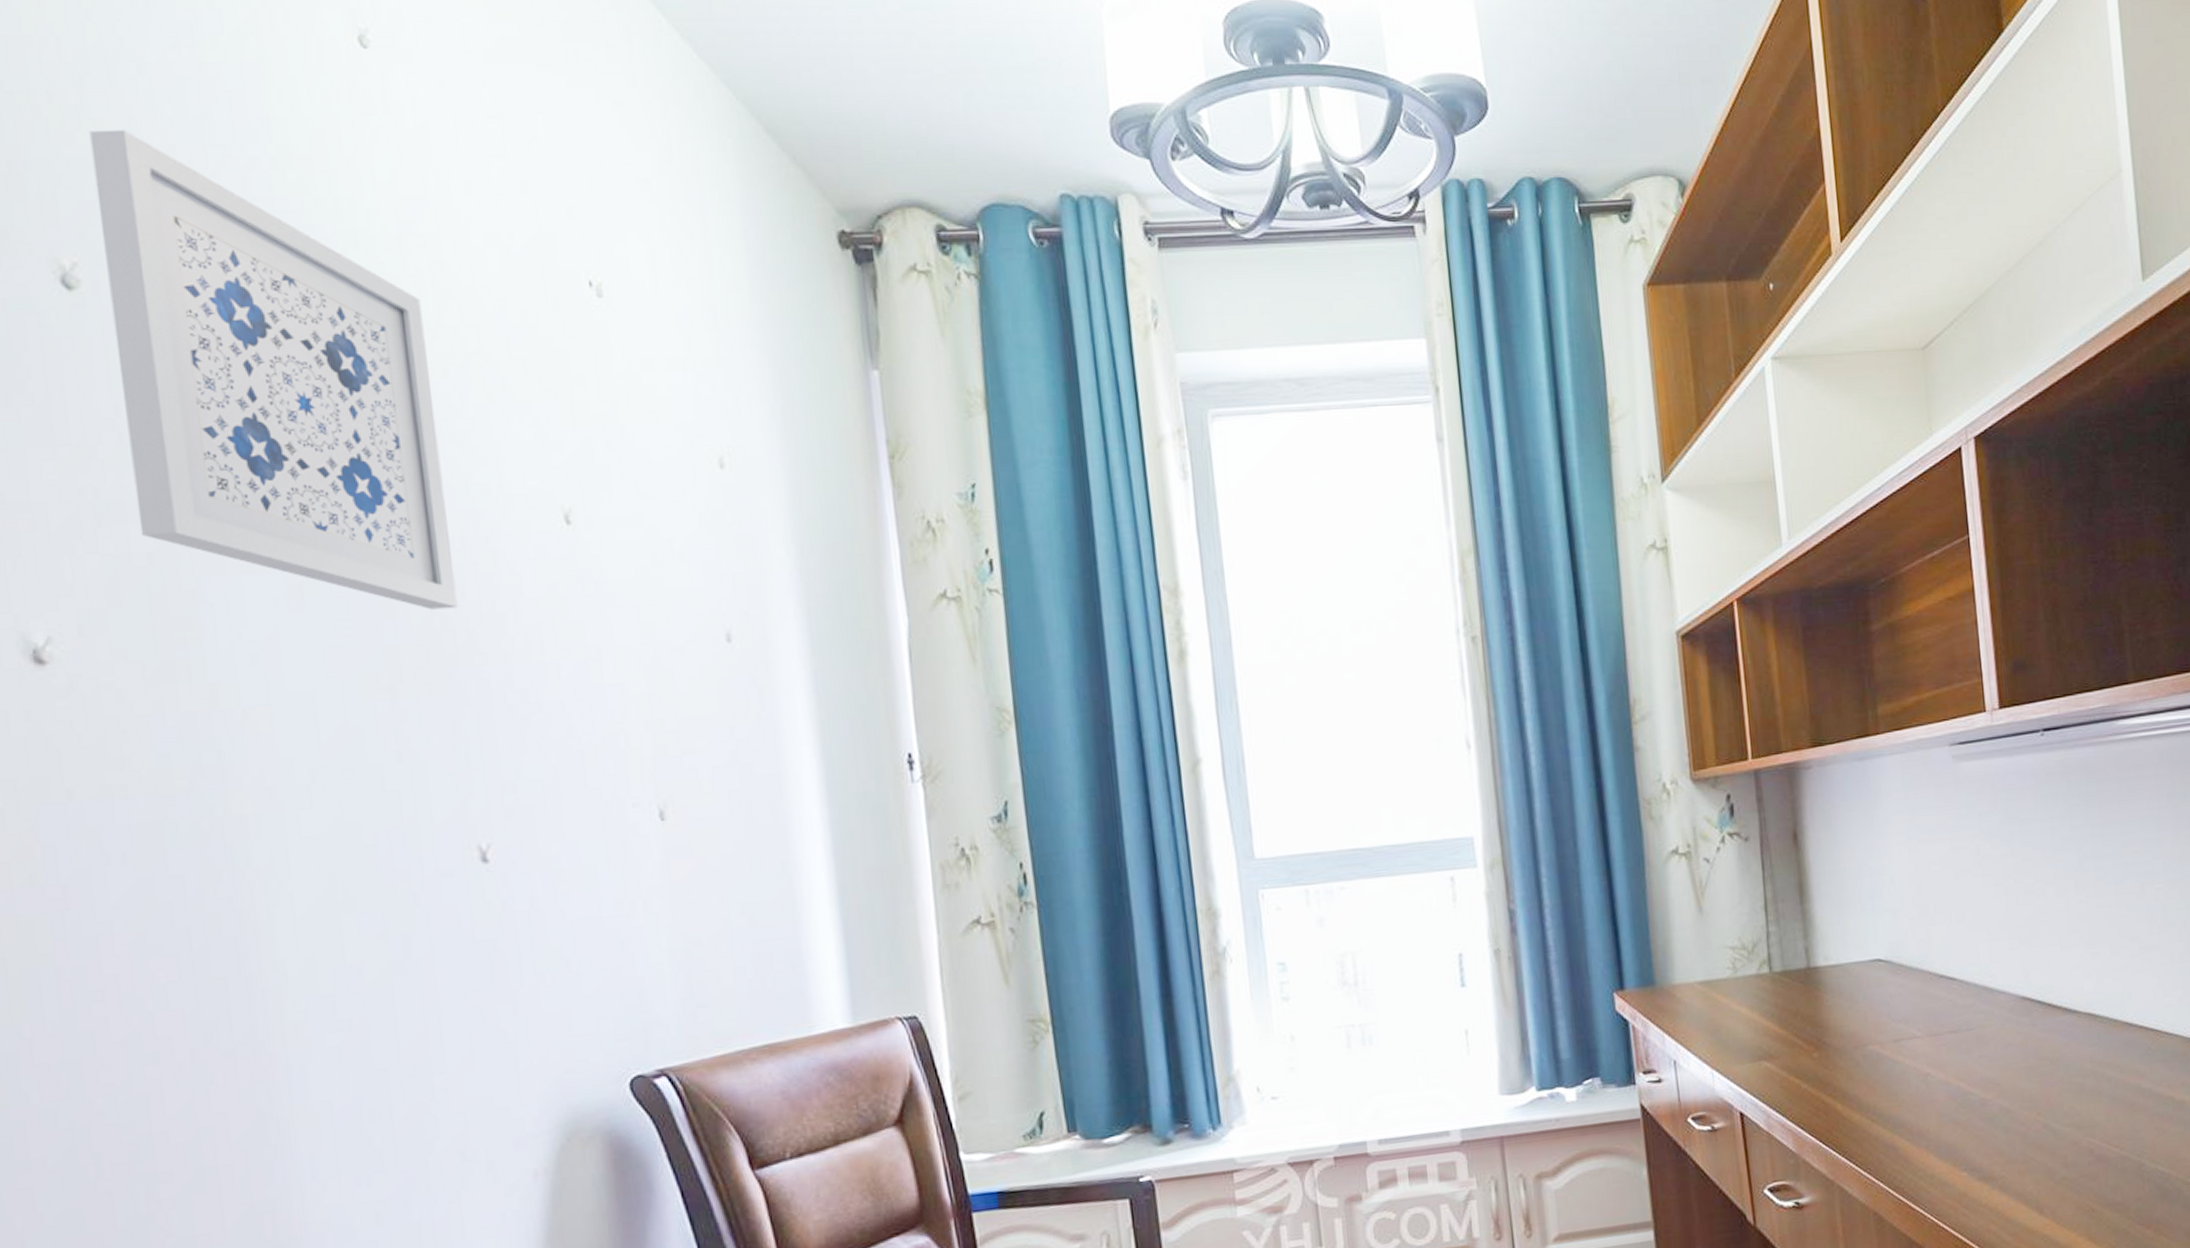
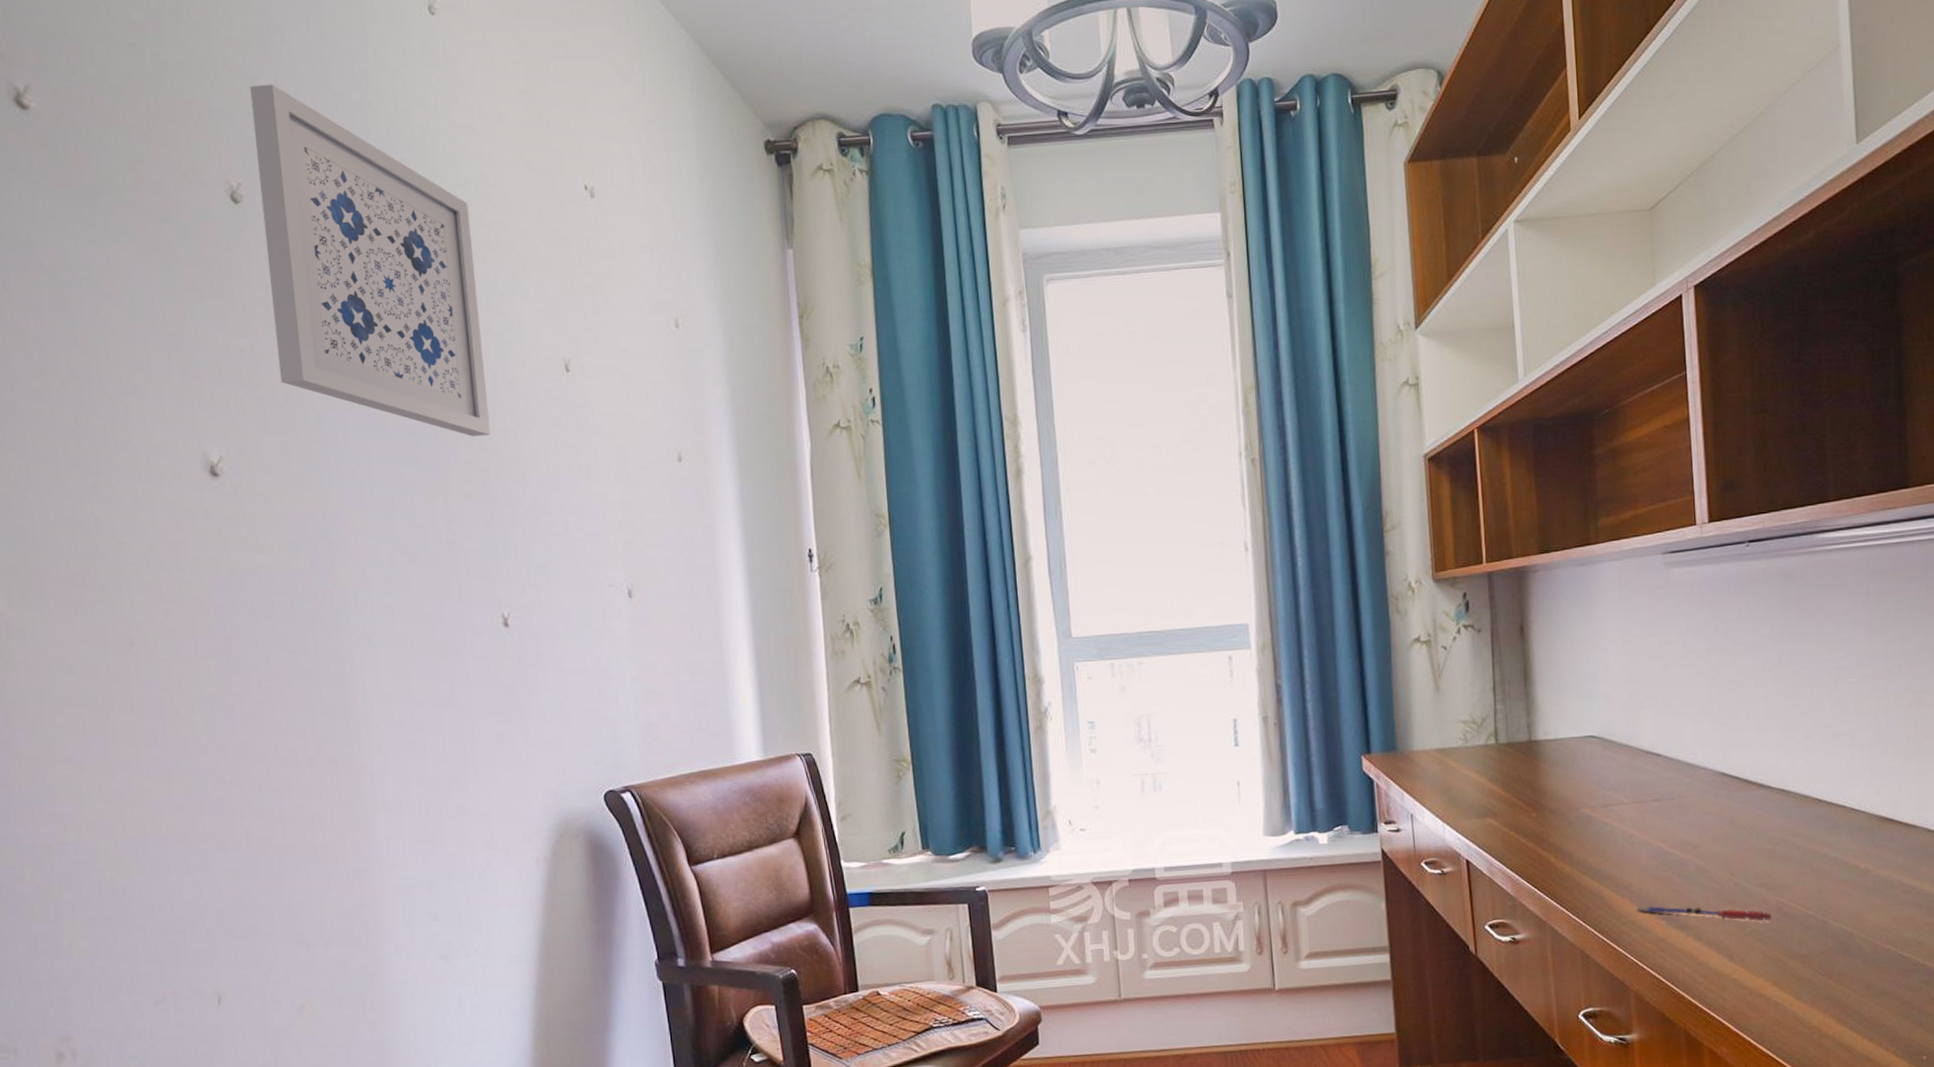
pen: none [1936,1154,2084,1167] -> present [1637,906,1773,921]

